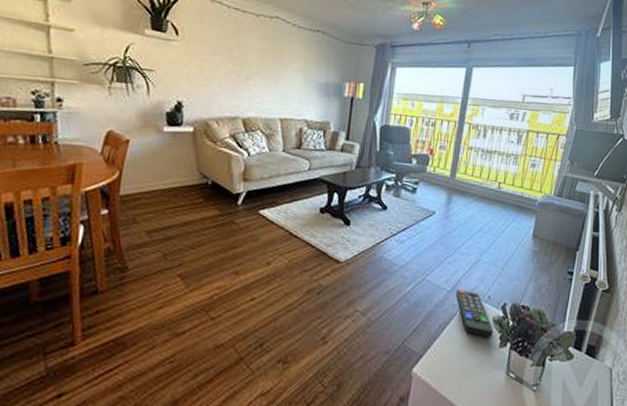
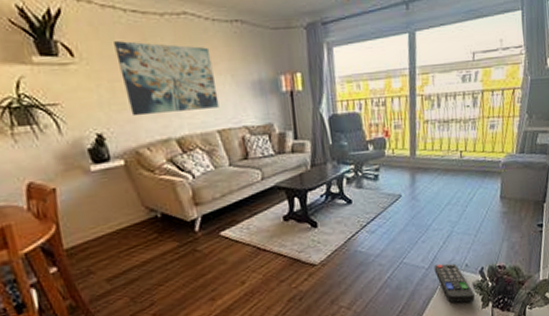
wall art: none [211,30,290,99] -> present [114,41,220,117]

